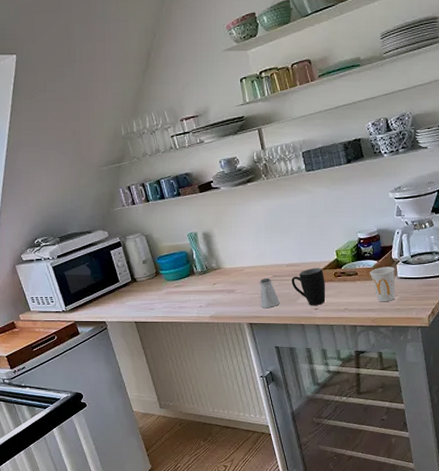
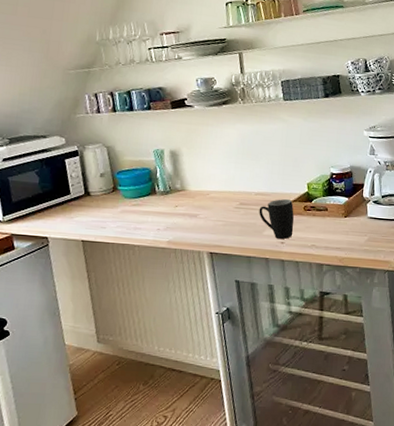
saltshaker: present [259,277,280,309] -> none [223,204,245,238]
cup: present [370,266,395,302] -> none [340,204,365,242]

